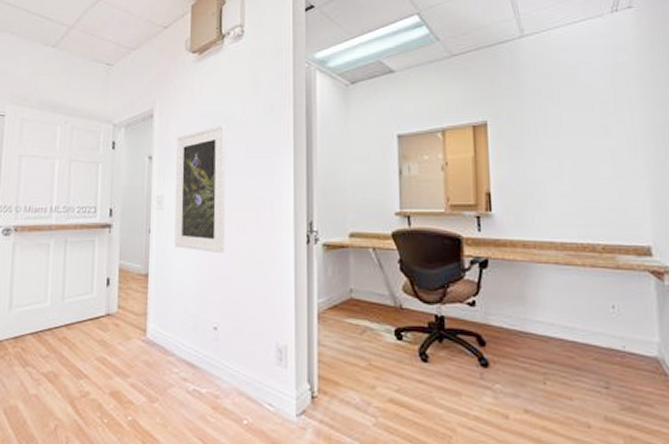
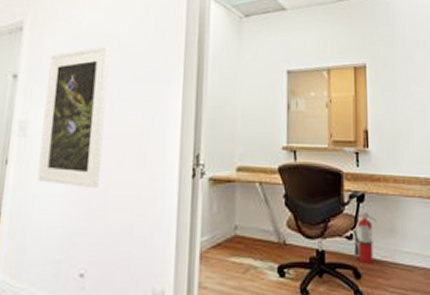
fire extinguisher: none [475,276,503,332] -> present [353,210,377,264]

